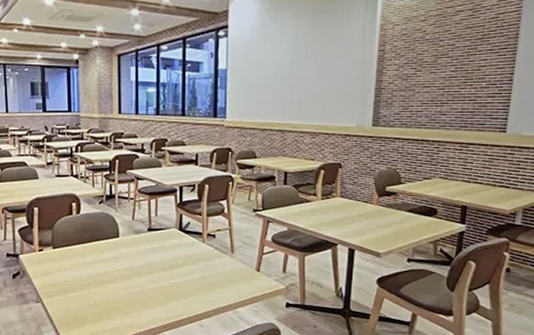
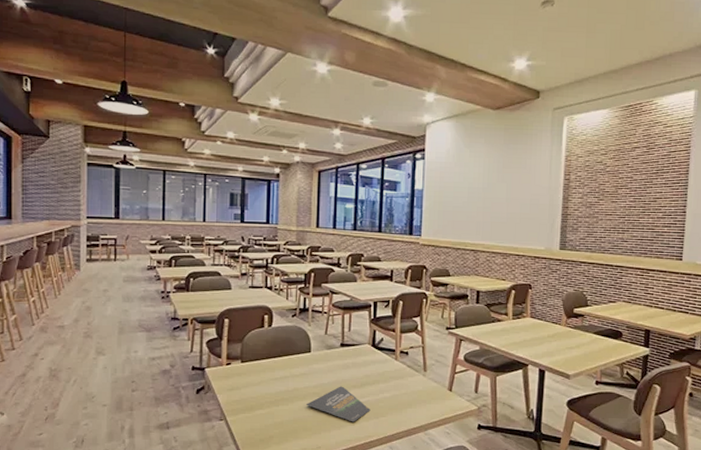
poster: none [118,269,180,303] -> present [306,386,371,422]

